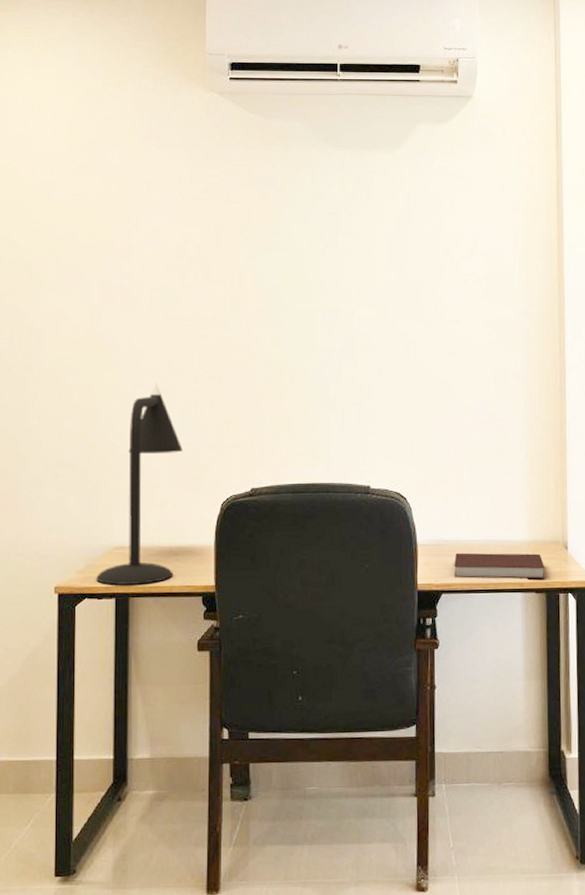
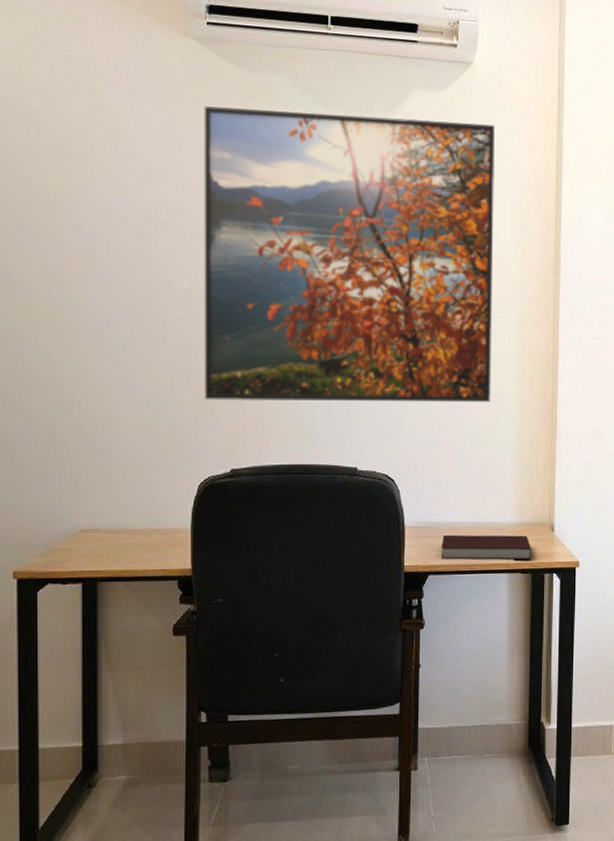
desk lamp: present [96,382,183,585] -> none [60,355,156,569]
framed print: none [227,151,500,423] -> present [204,106,495,403]

